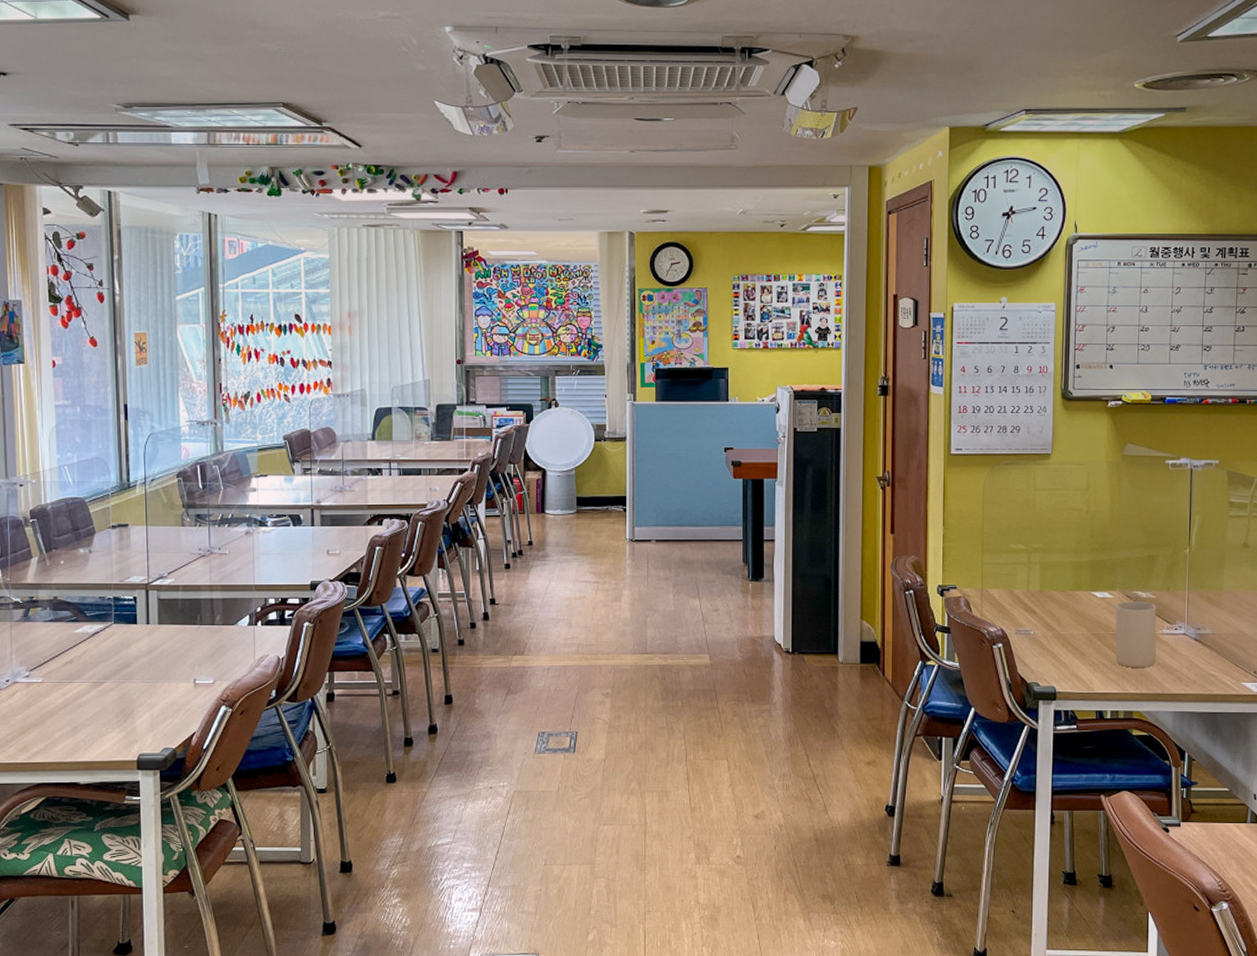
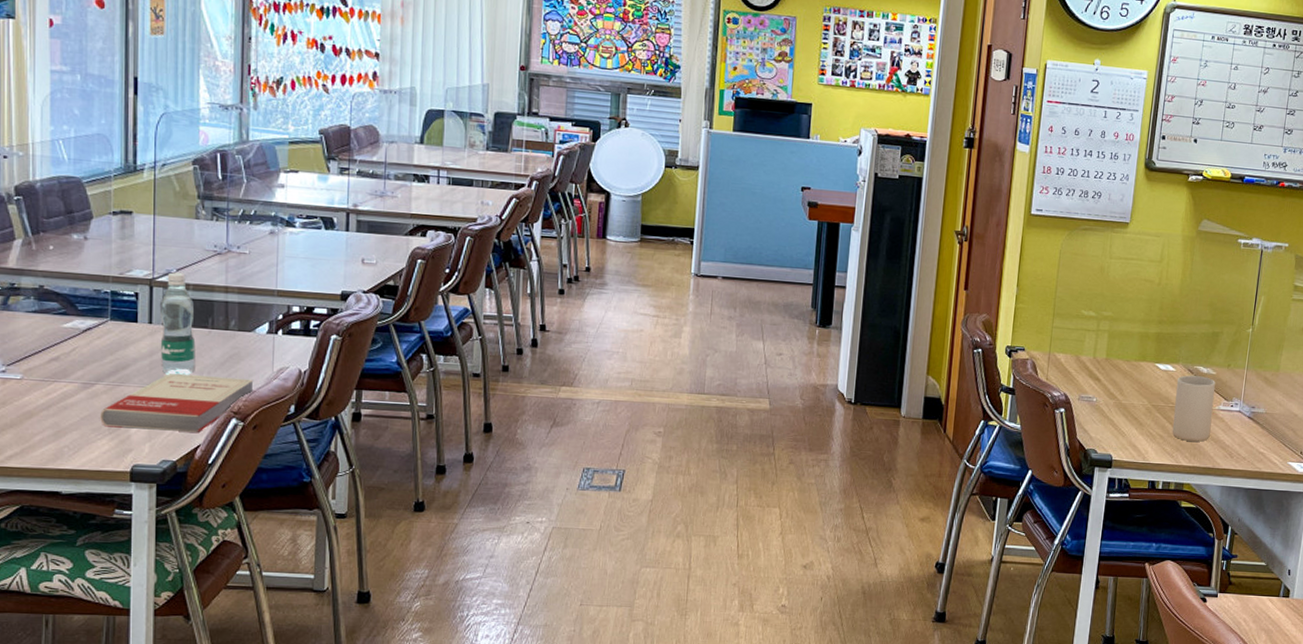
book: none [109,668,239,721] -> present [100,373,254,432]
bottle: none [155,576,188,670] -> present [159,272,196,376]

